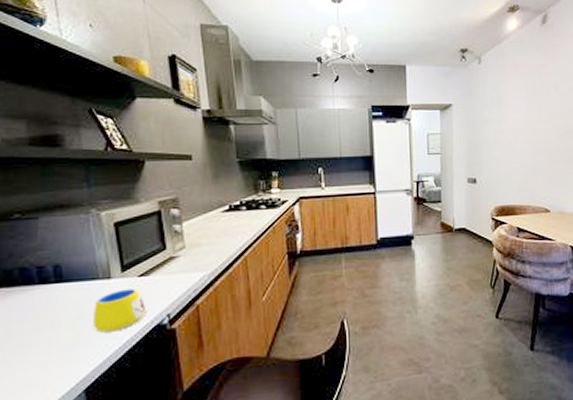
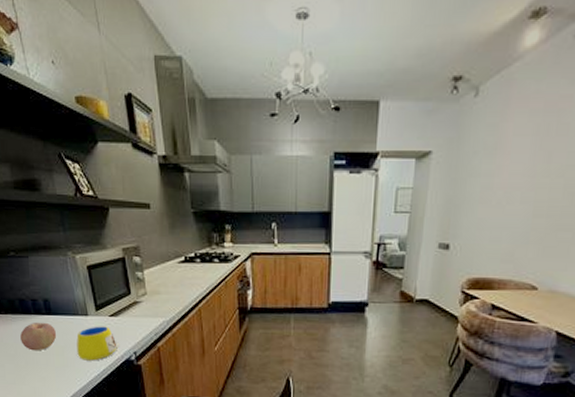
fruit: none [15,292,66,330] -> present [20,322,56,351]

